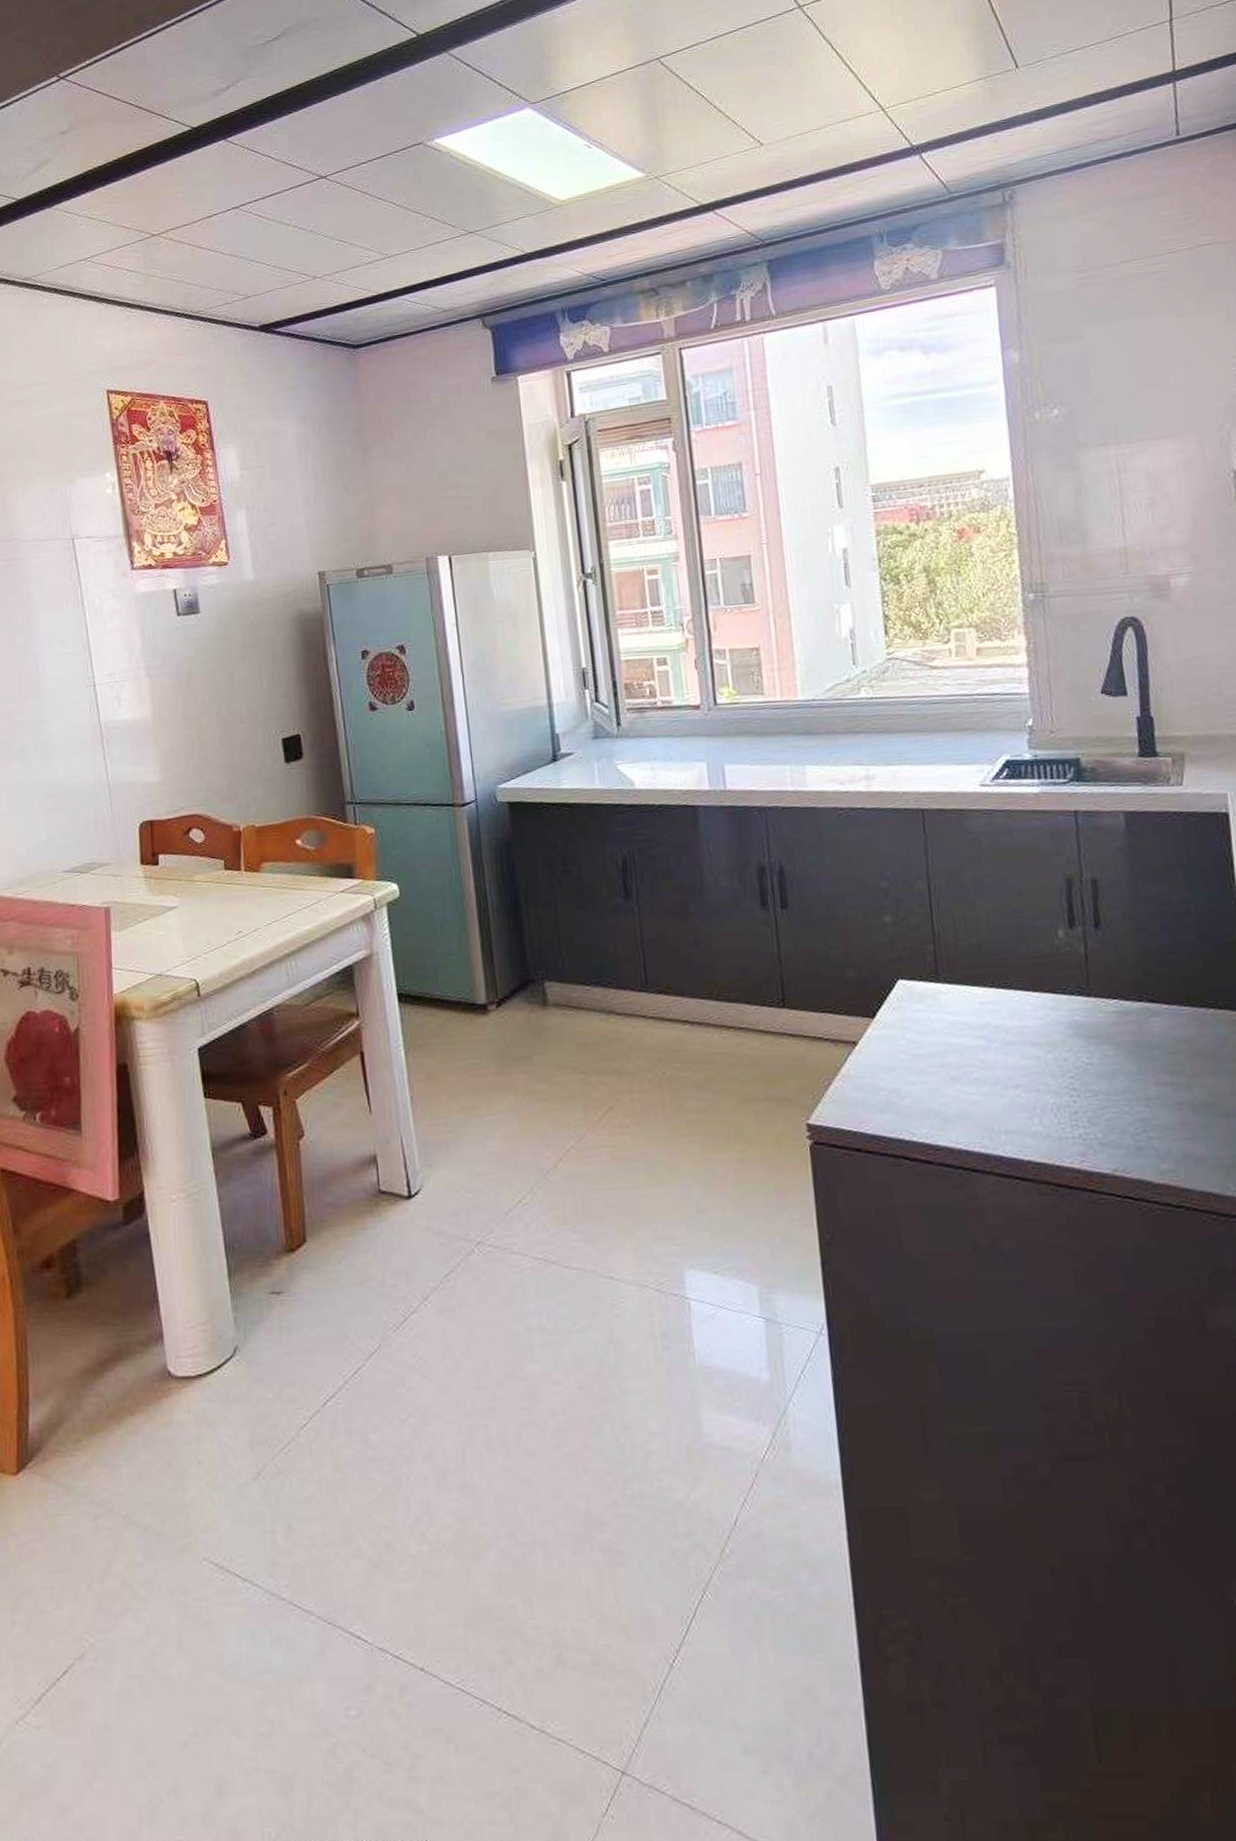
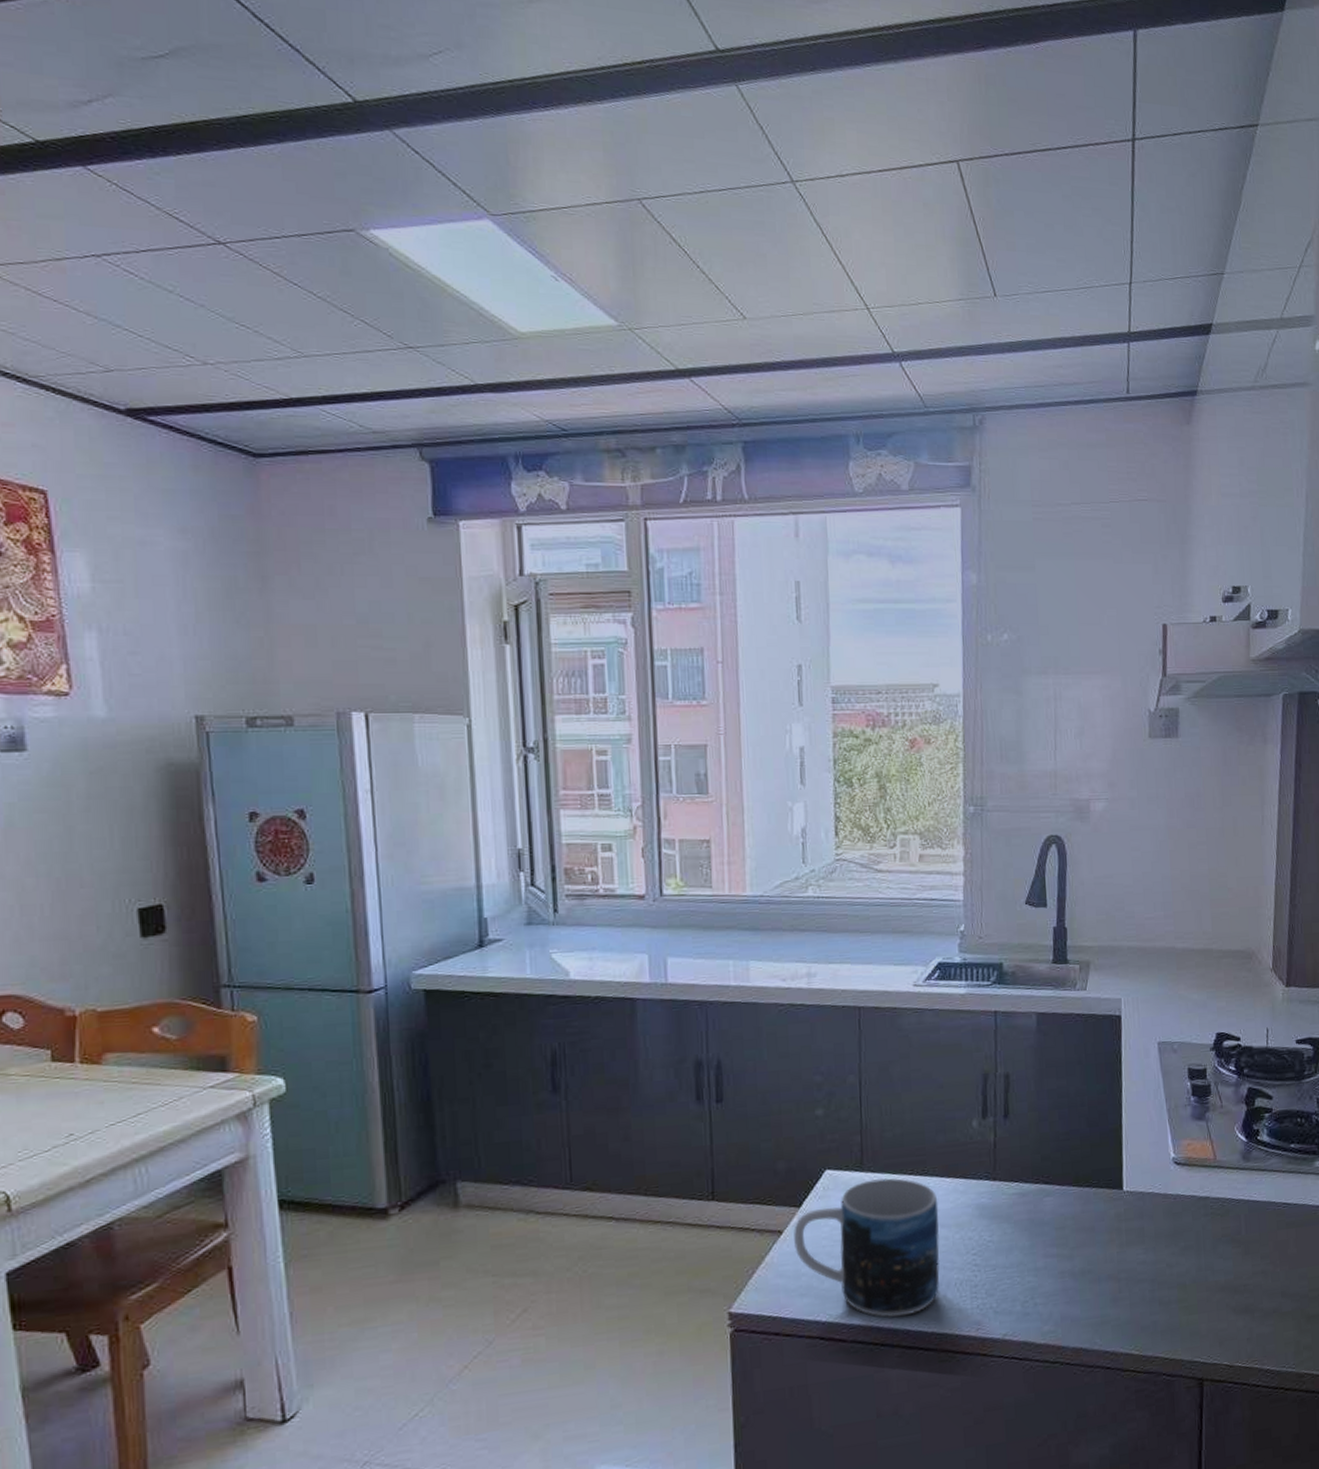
mug: none [869,990,1034,1141] -> present [794,1178,940,1317]

